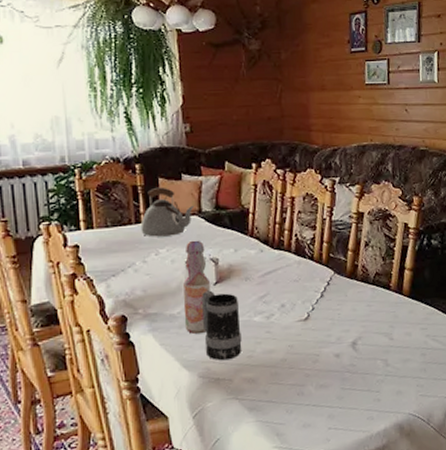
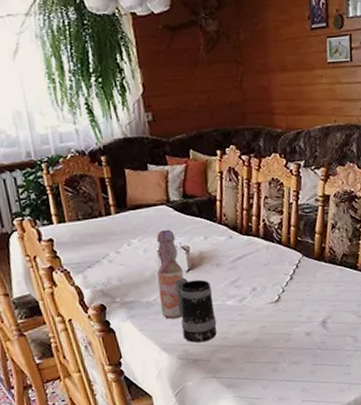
kettle: present [140,187,195,237] -> none [111,178,163,228]

